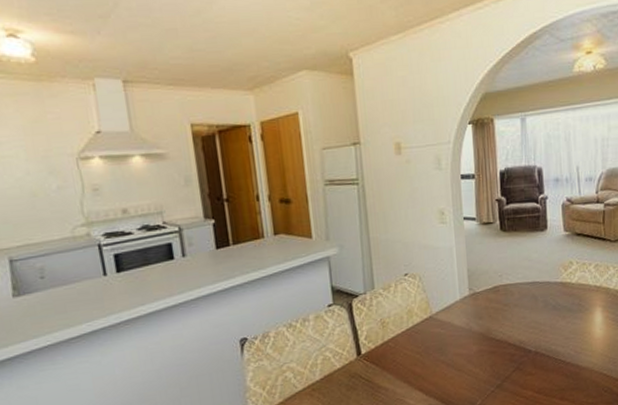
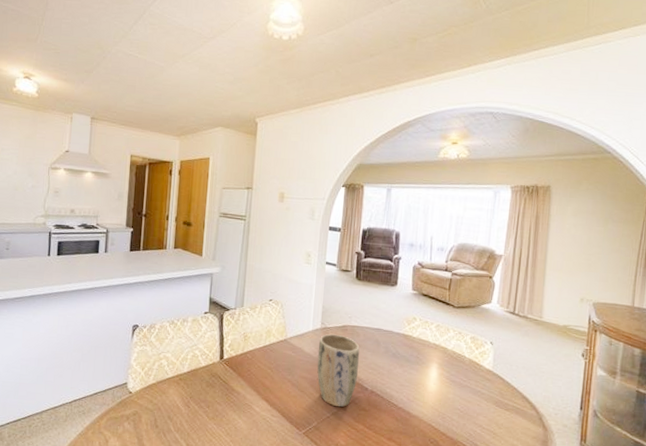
plant pot: none [469,298,518,378] -> present [317,333,360,408]

